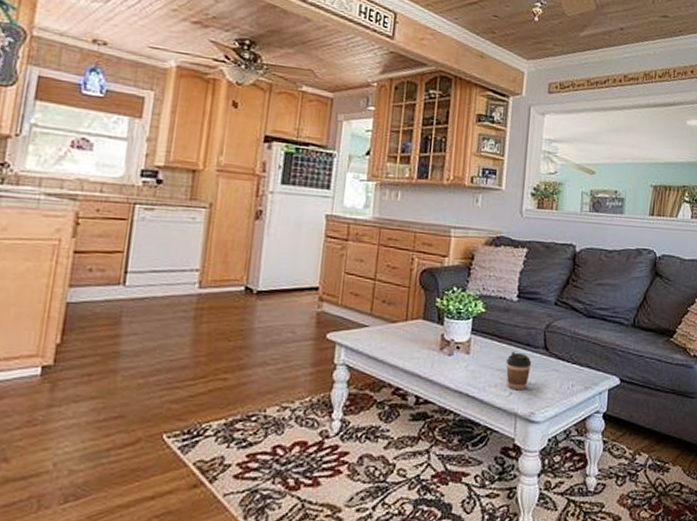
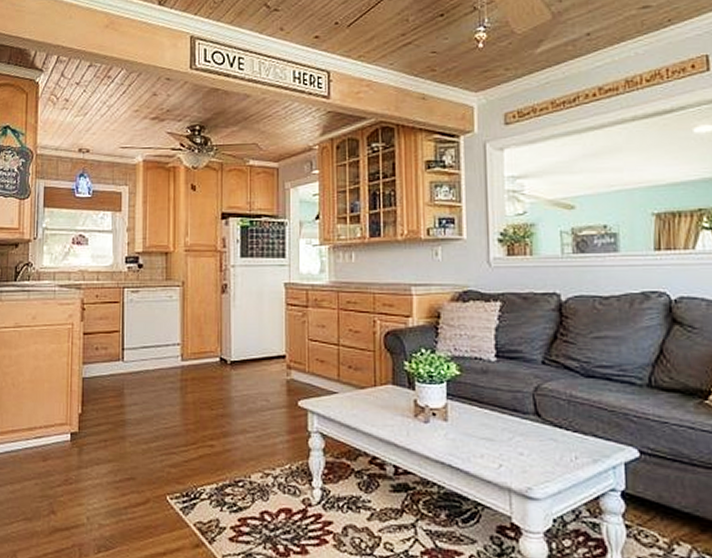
coffee cup: present [506,352,532,391] -> none [490,419,522,462]

